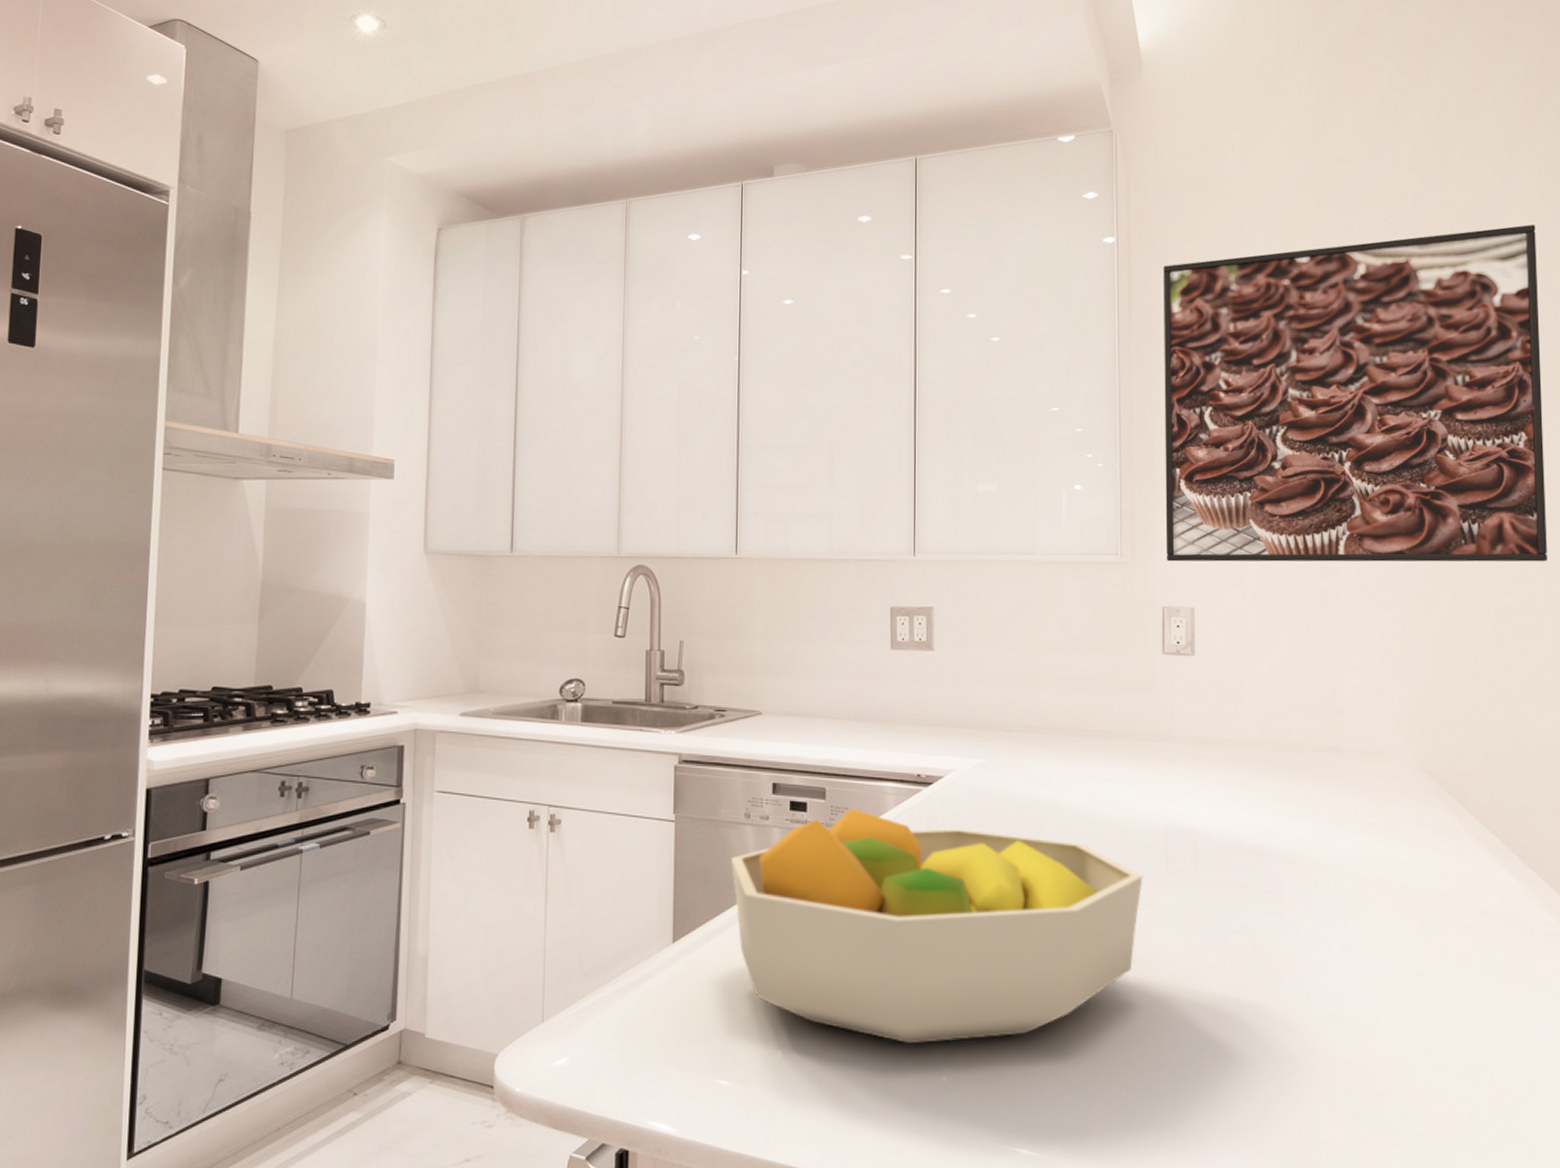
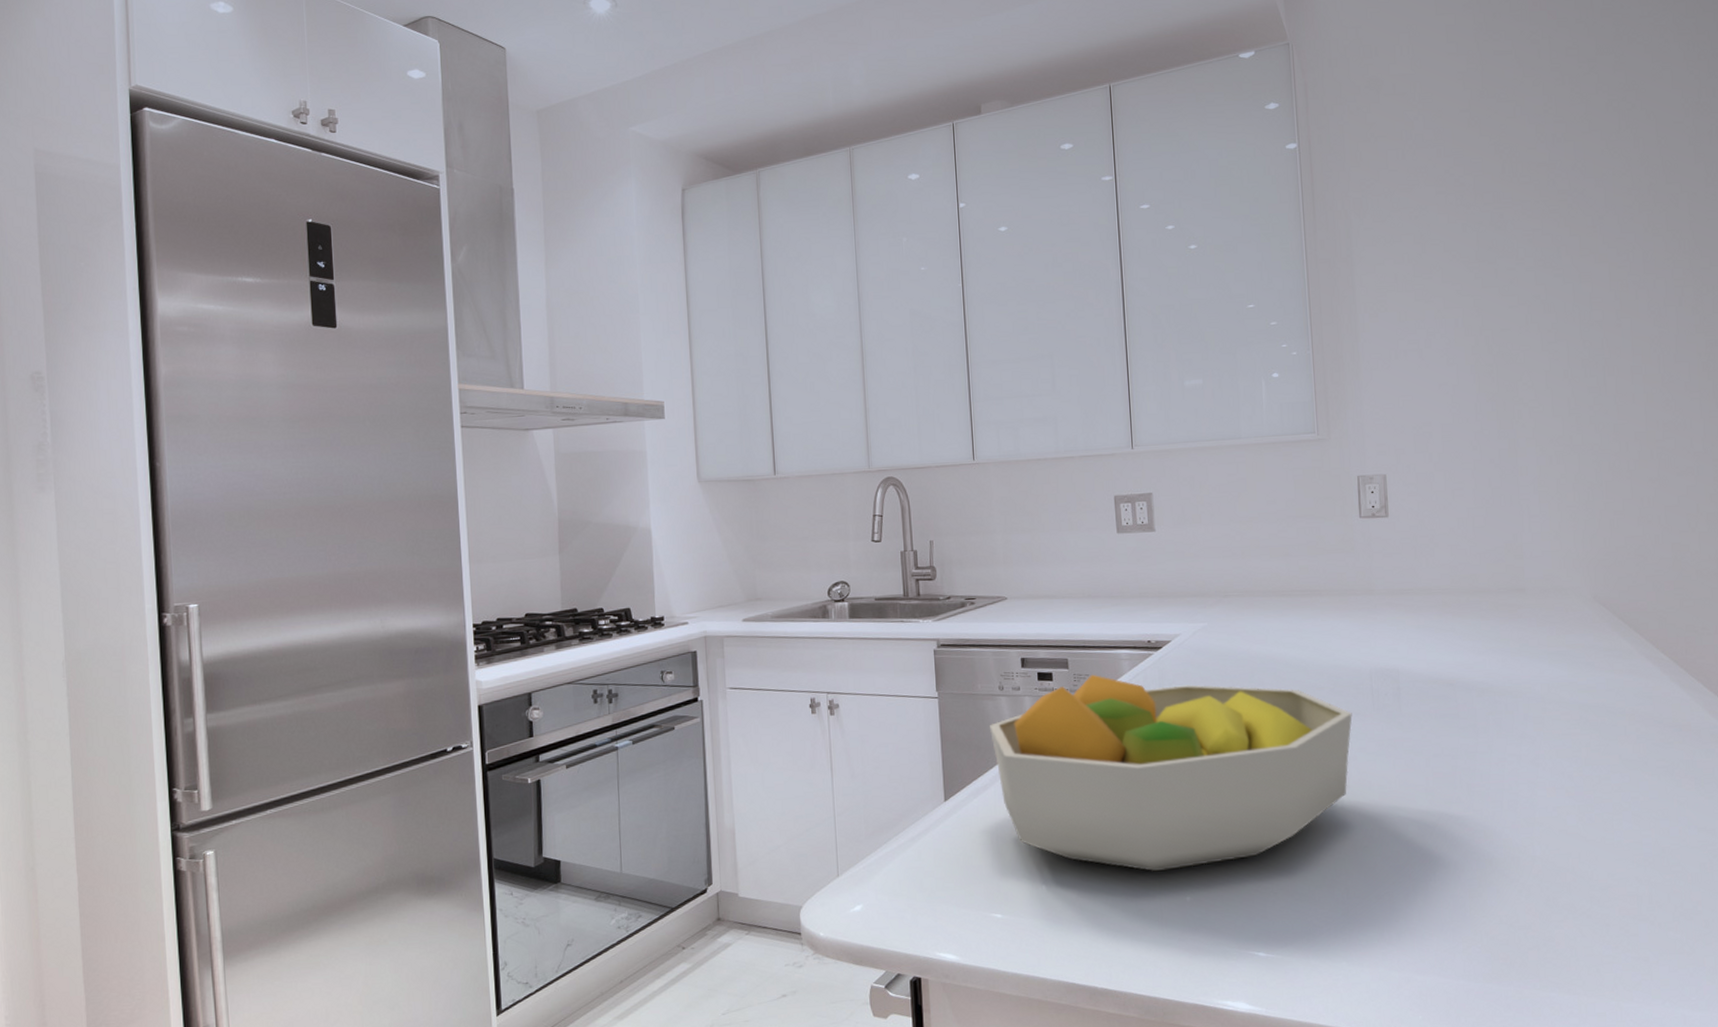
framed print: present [1163,225,1547,562] -> none [1342,97,1705,435]

